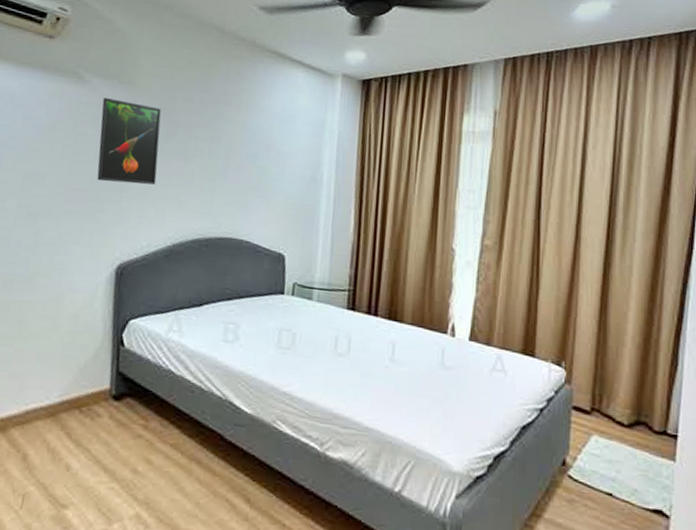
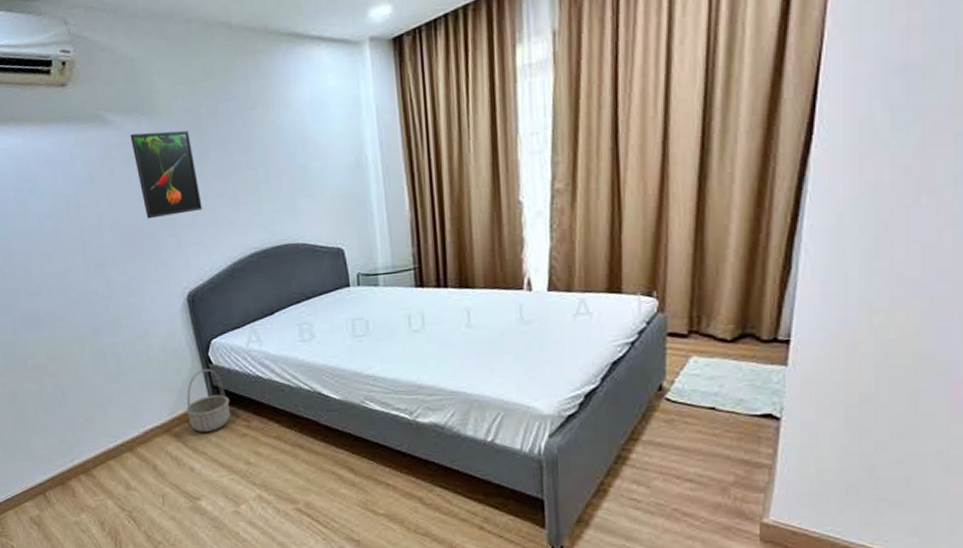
basket: none [80,350,133,426] -> present [185,369,231,433]

